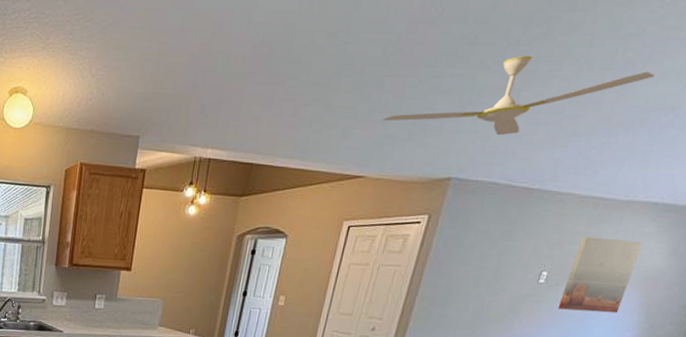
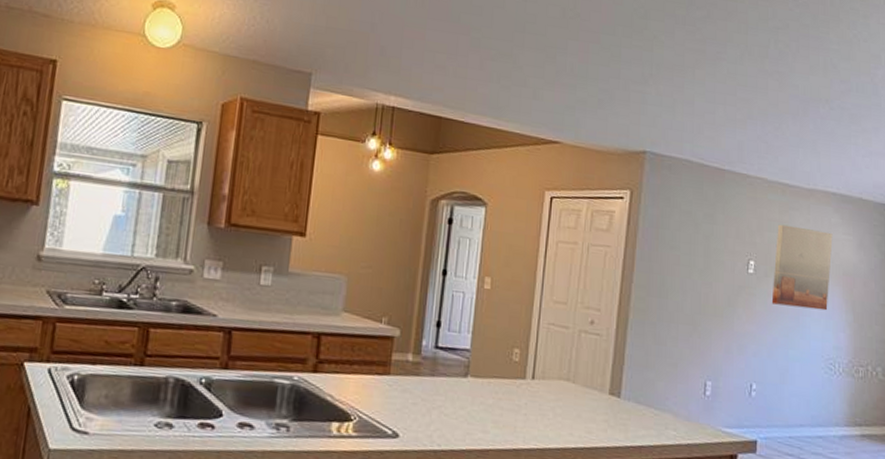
ceiling fan: present [383,55,656,136] -> none [571,34,806,112]

